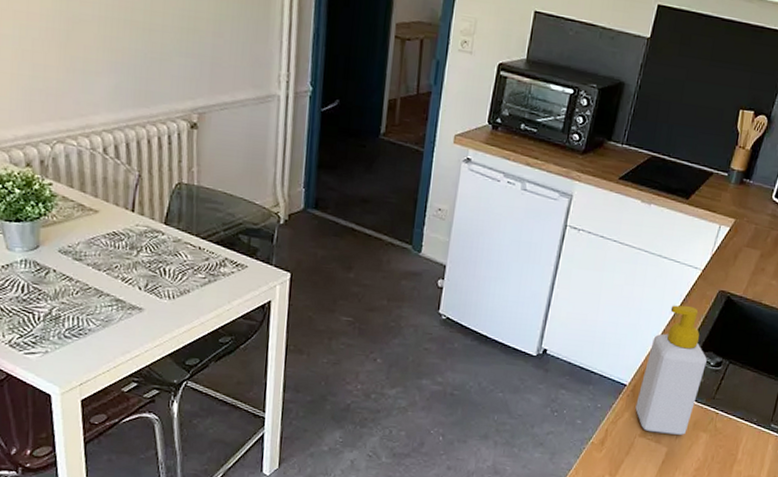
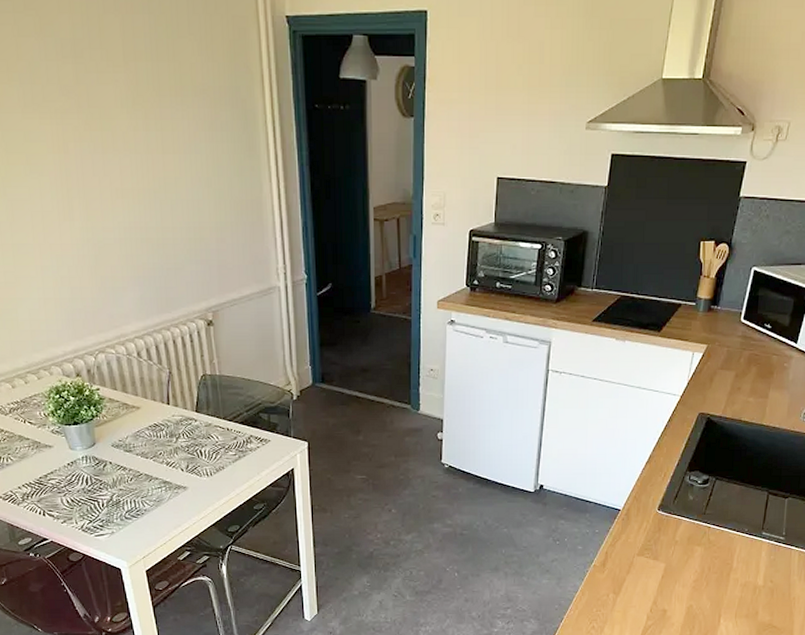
soap bottle: present [635,305,707,435] -> none [631,430,694,551]

